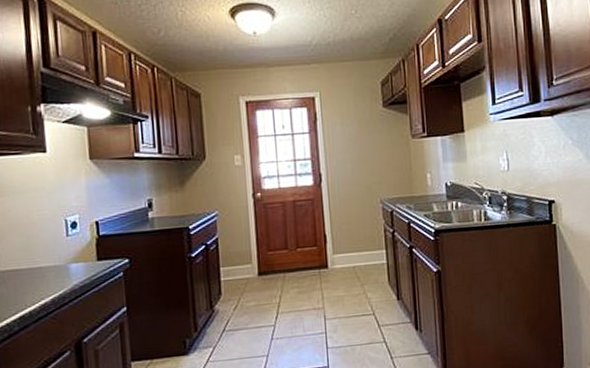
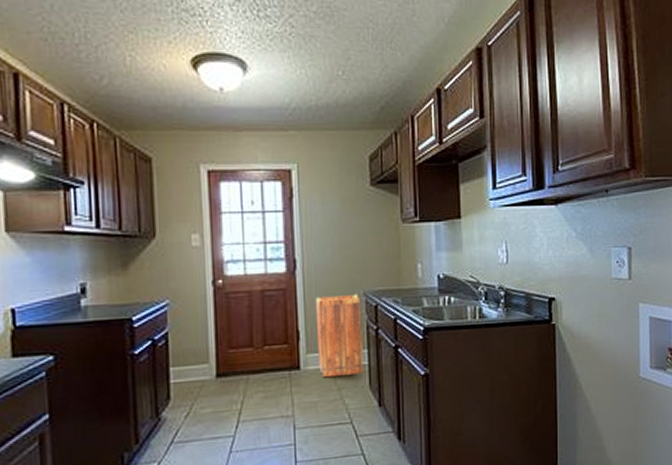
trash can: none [338,201,384,276] -> present [315,293,365,378]

